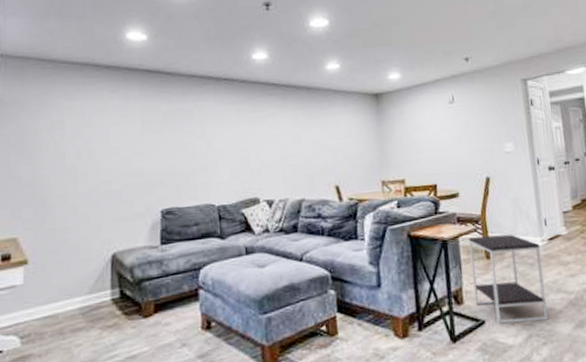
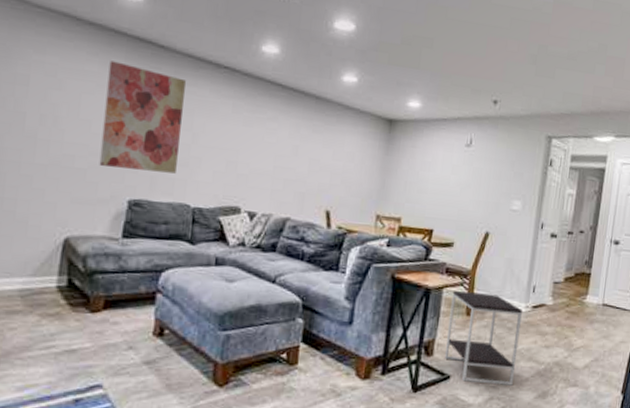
wall art: none [127,93,198,185] -> present [99,60,186,174]

